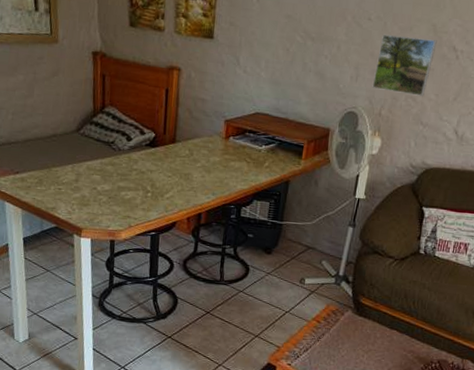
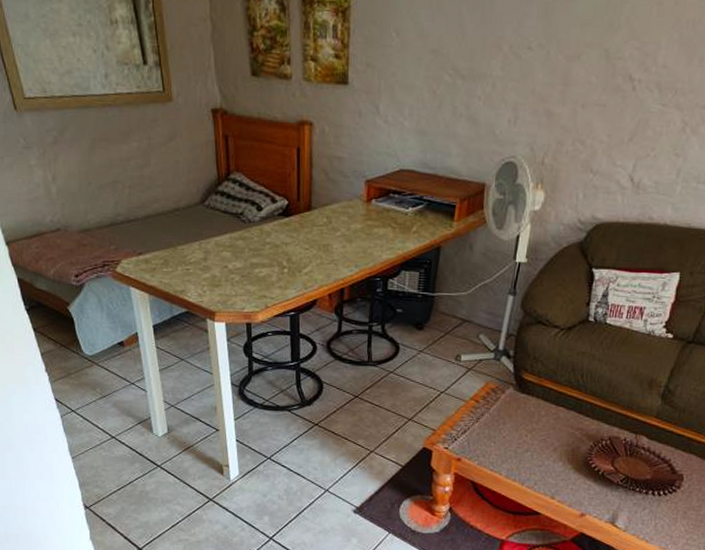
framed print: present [372,34,437,96] -> none [533,65,610,138]

